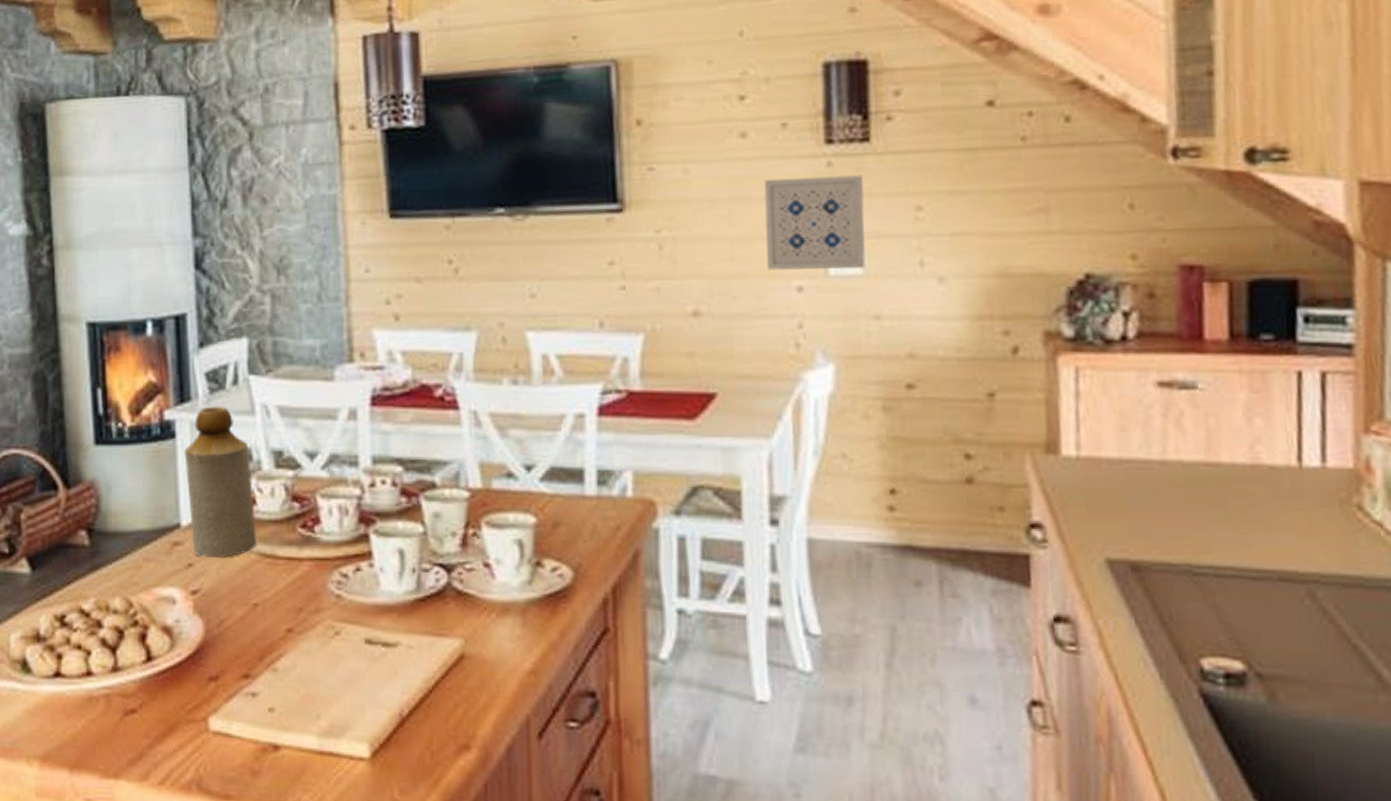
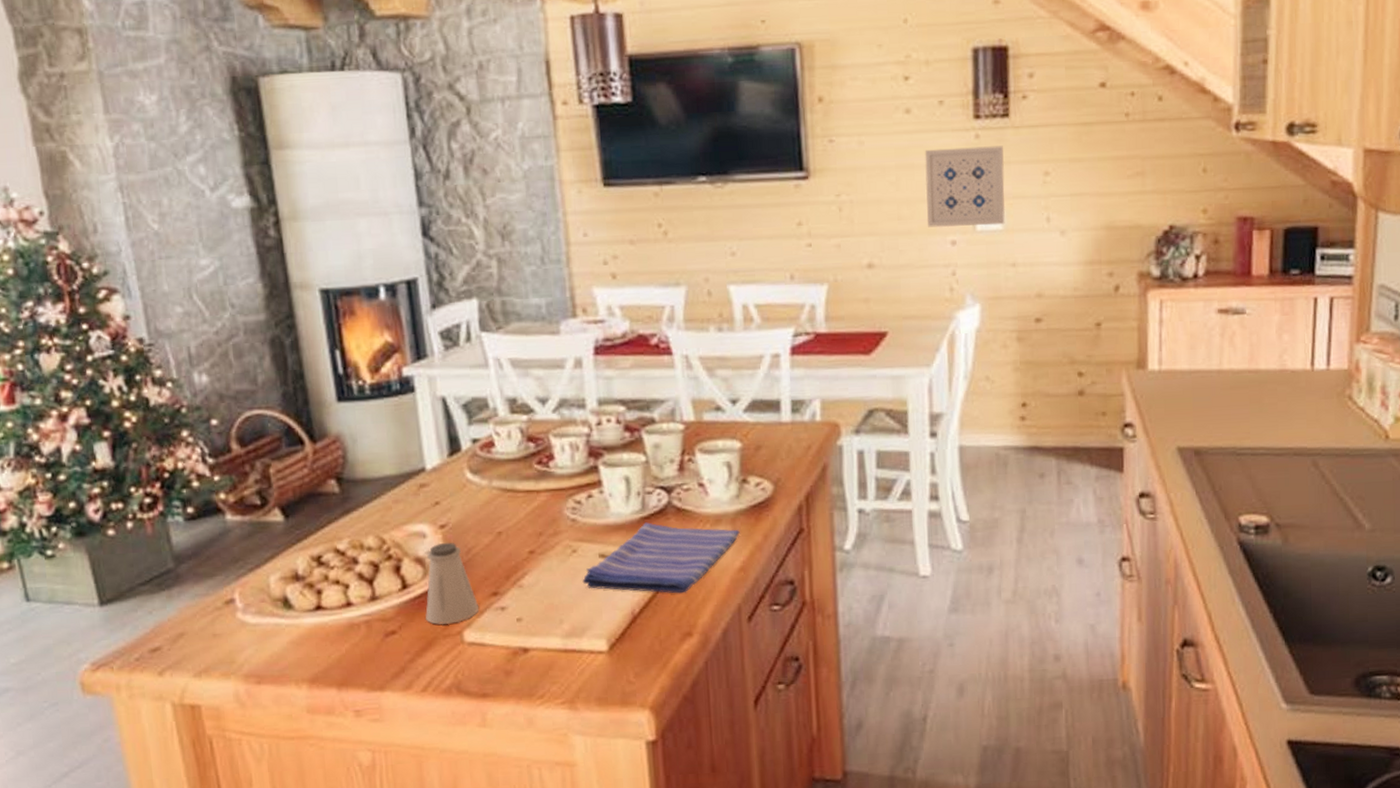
saltshaker: none [169,611,227,708] -> present [425,542,478,625]
bottle: present [183,406,257,559] -> none [423,361,498,496]
dish towel: none [344,605,531,696] -> present [582,522,740,594]

